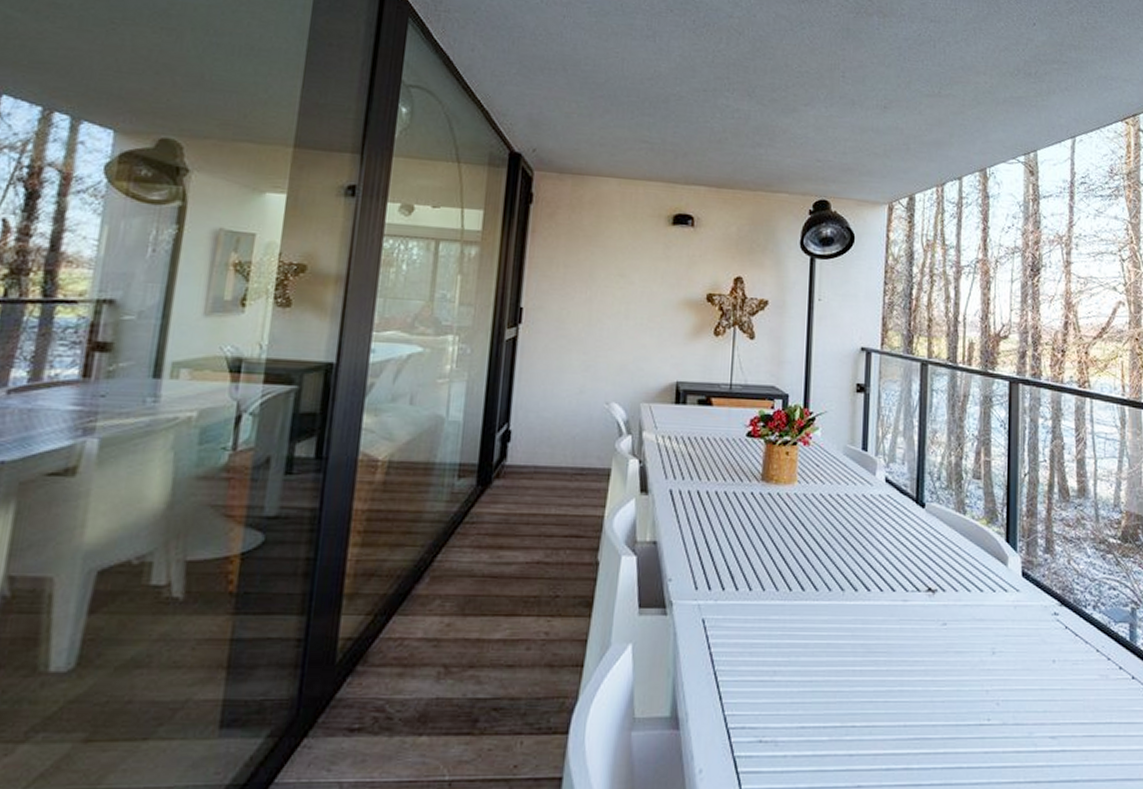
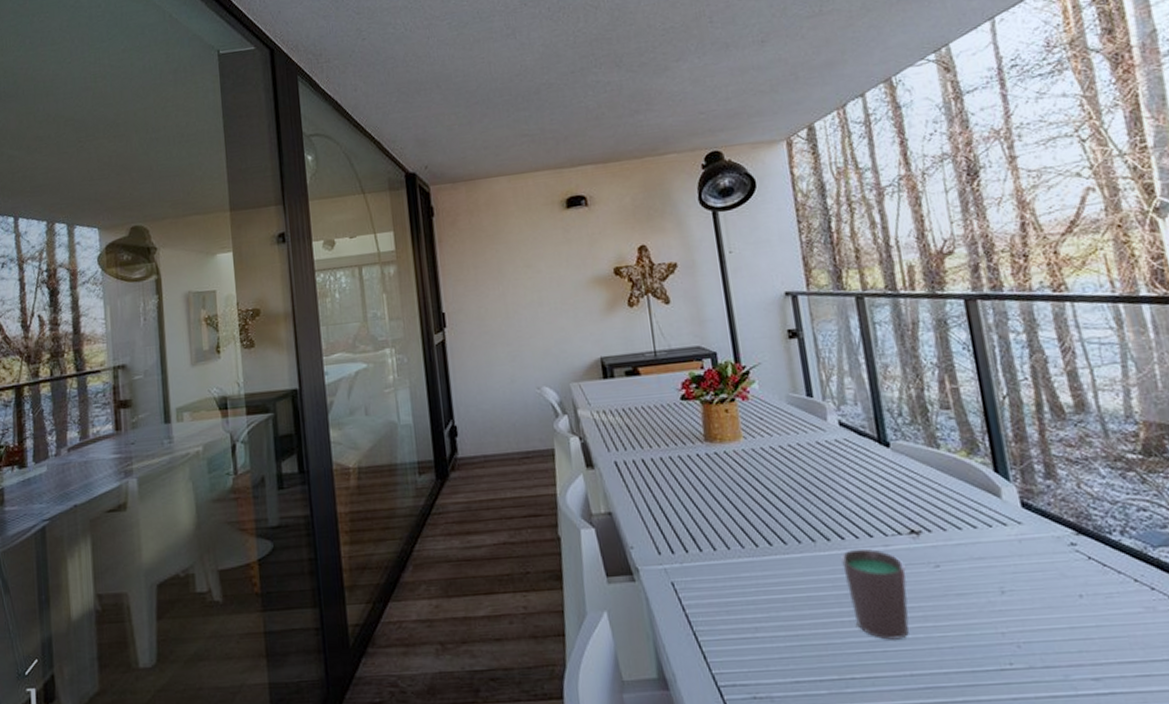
cup: none [864,601,918,691] -> present [841,548,910,640]

